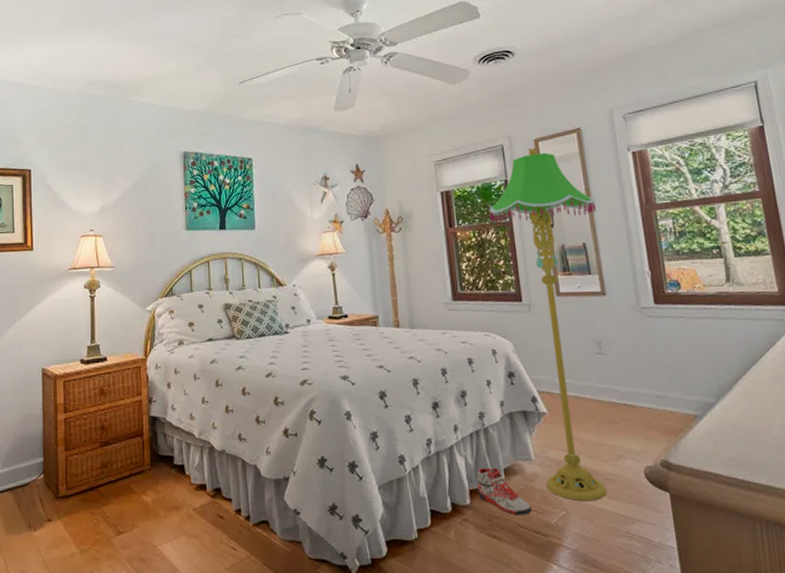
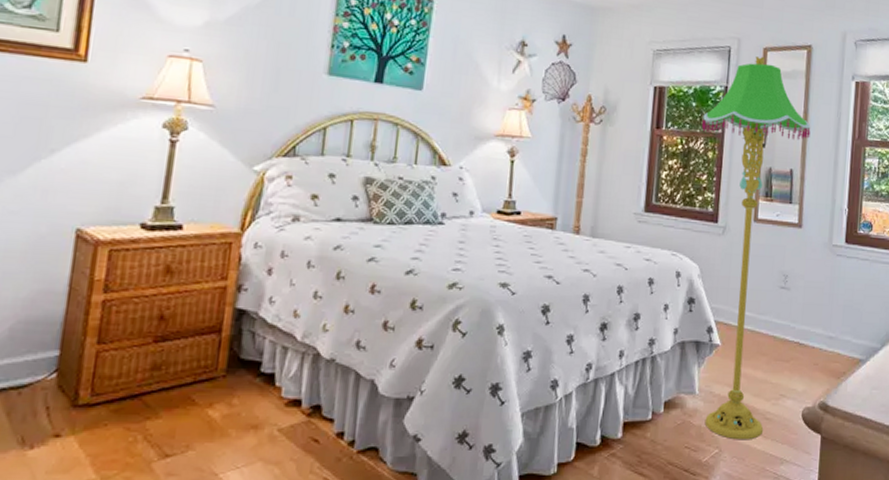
sneaker: present [477,467,533,516] -> none [632,399,686,452]

